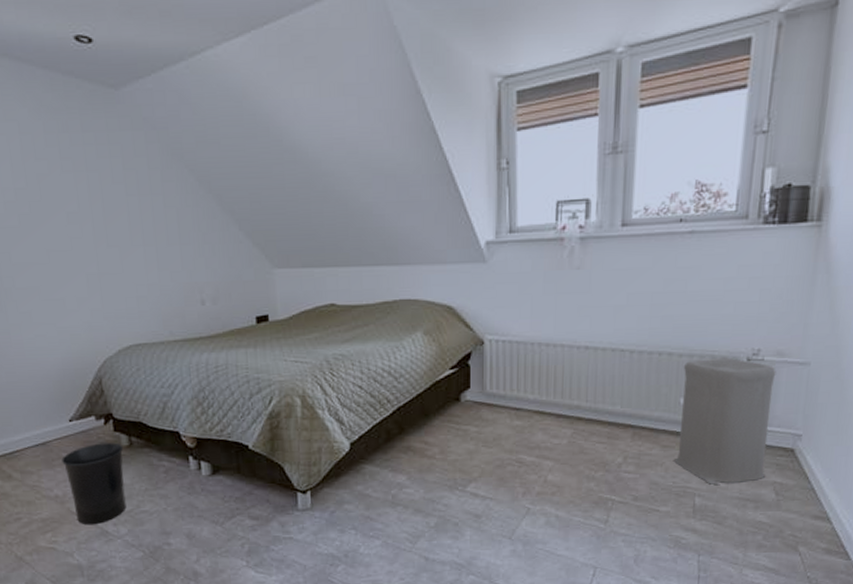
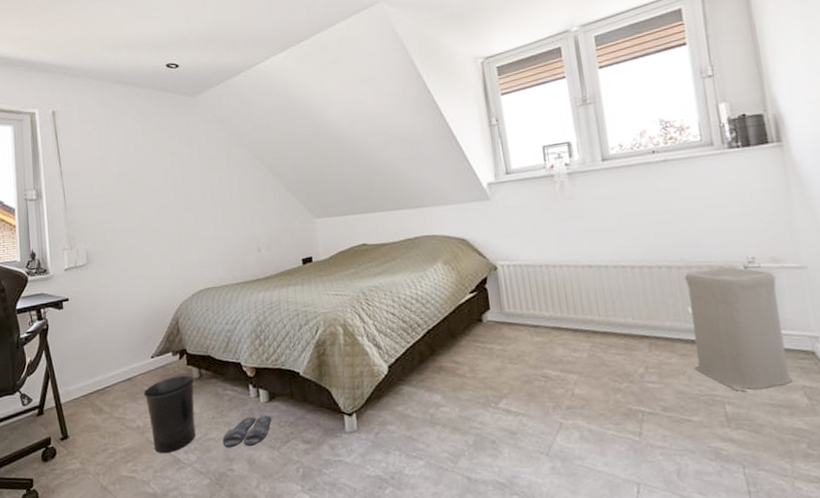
slippers: none [157,489,214,521] -> present [222,415,271,447]

